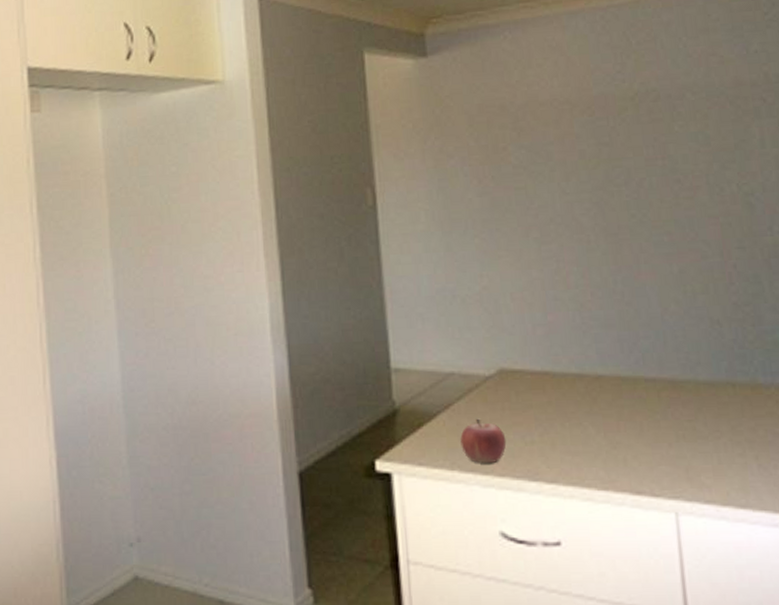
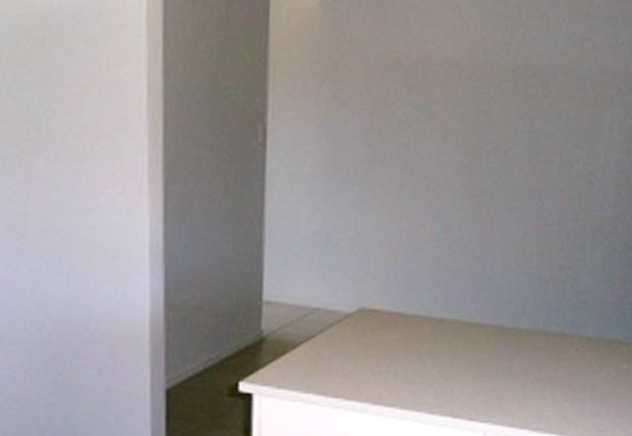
fruit: present [460,418,507,464] -> none [317,350,358,389]

